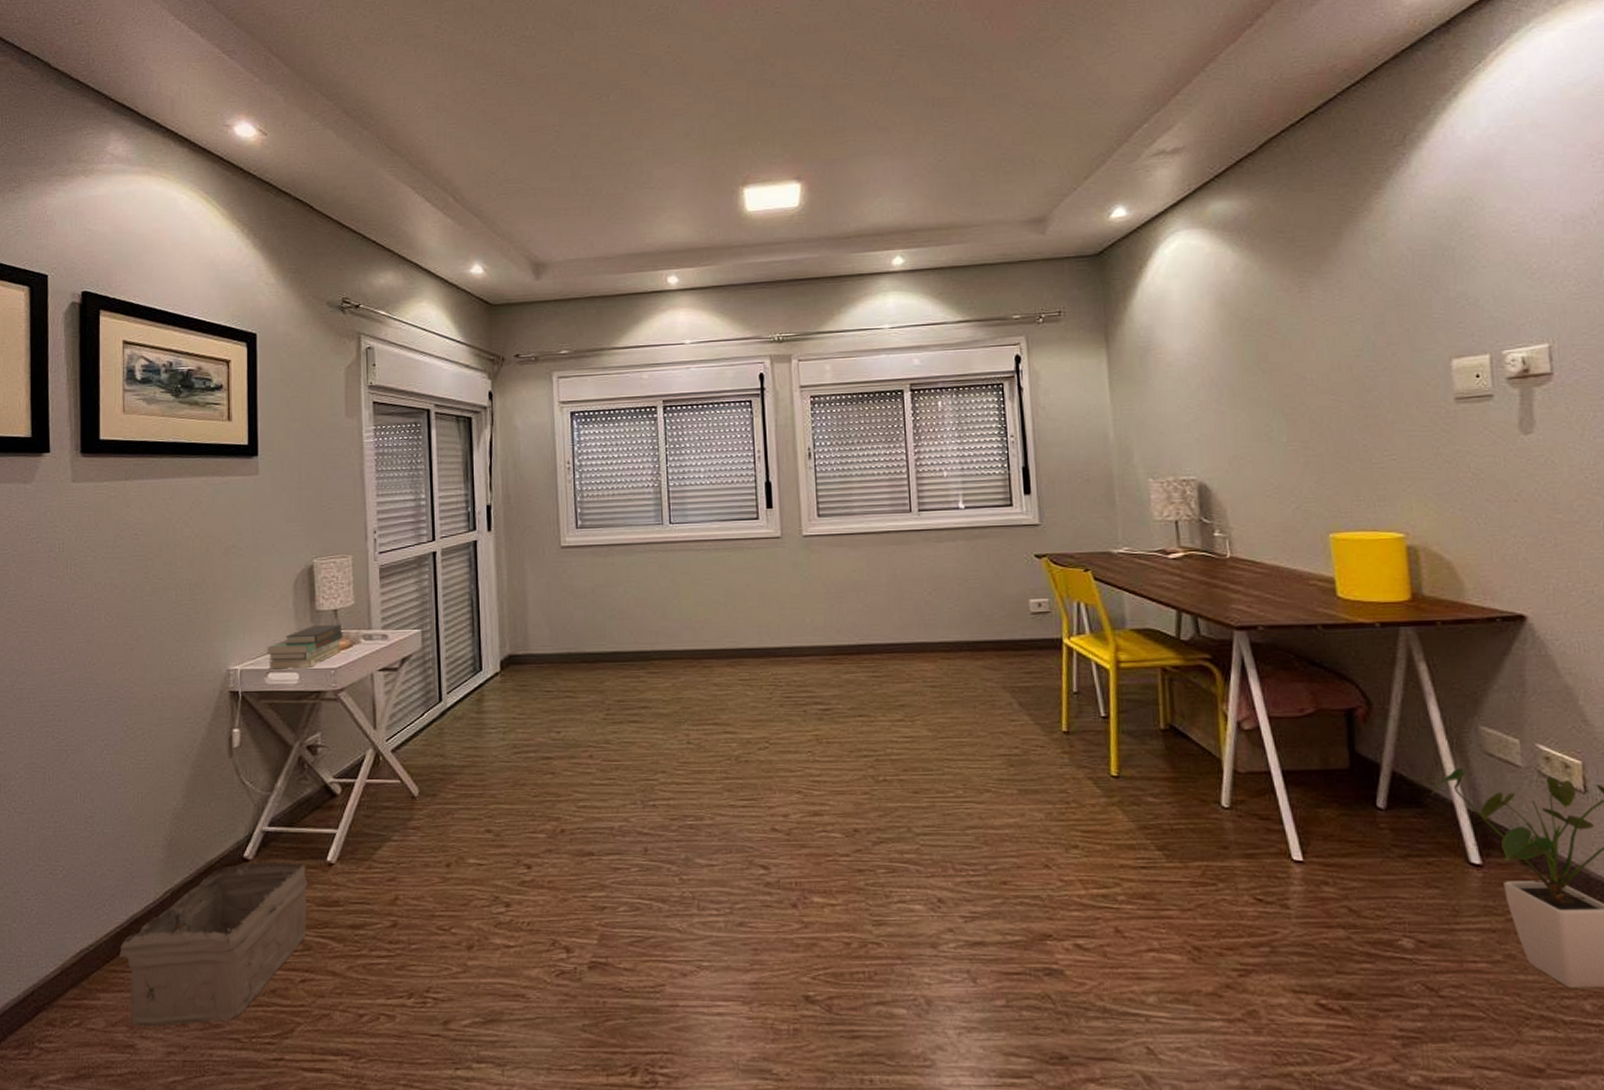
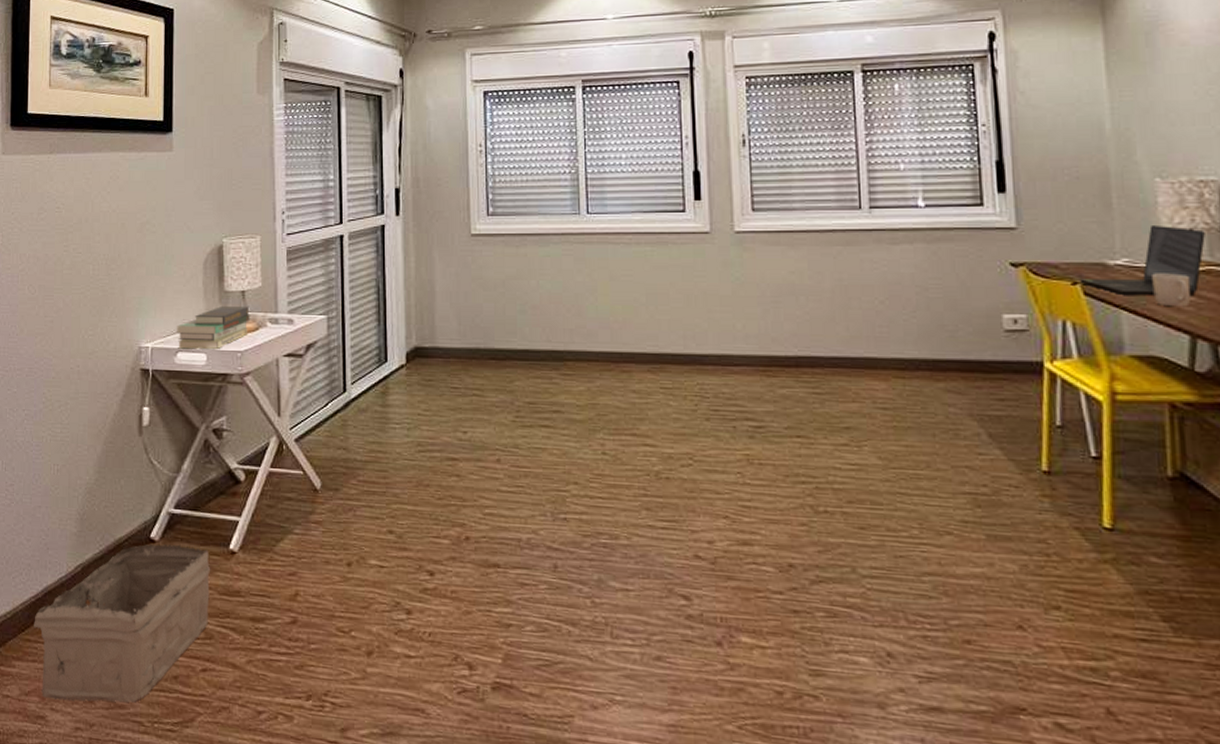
laptop: none [1090,519,1188,578] -> present [1079,226,1205,296]
mug: none [1147,558,1177,587] -> present [1152,273,1191,307]

